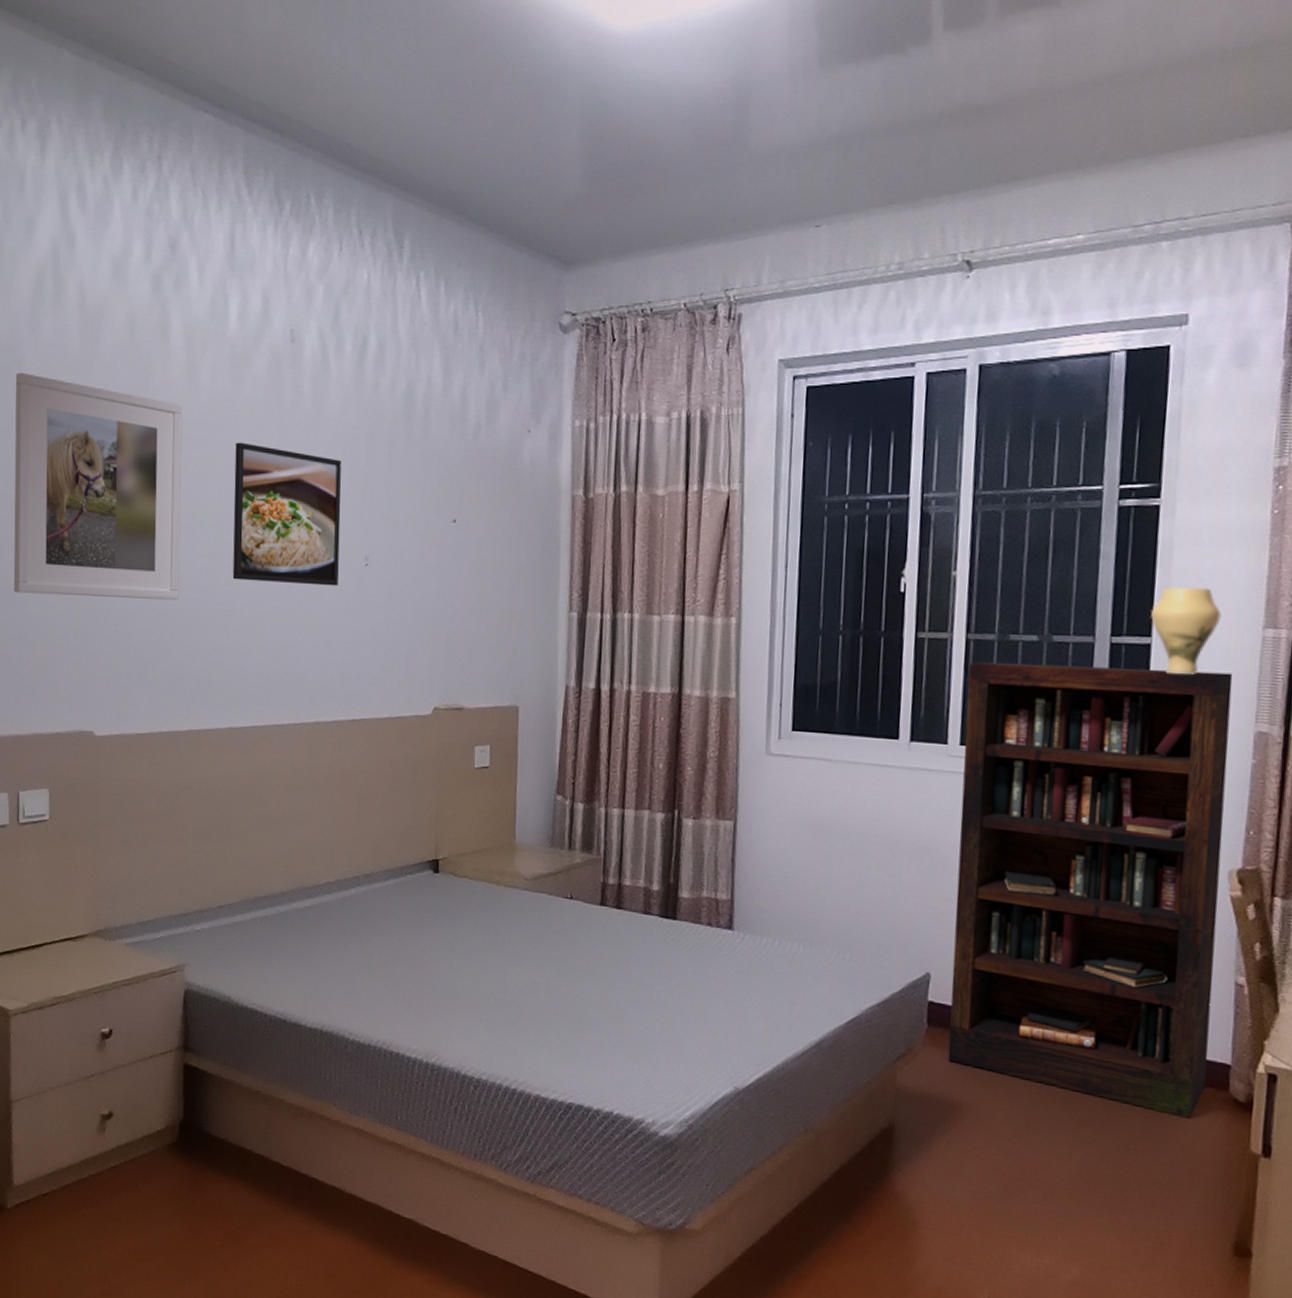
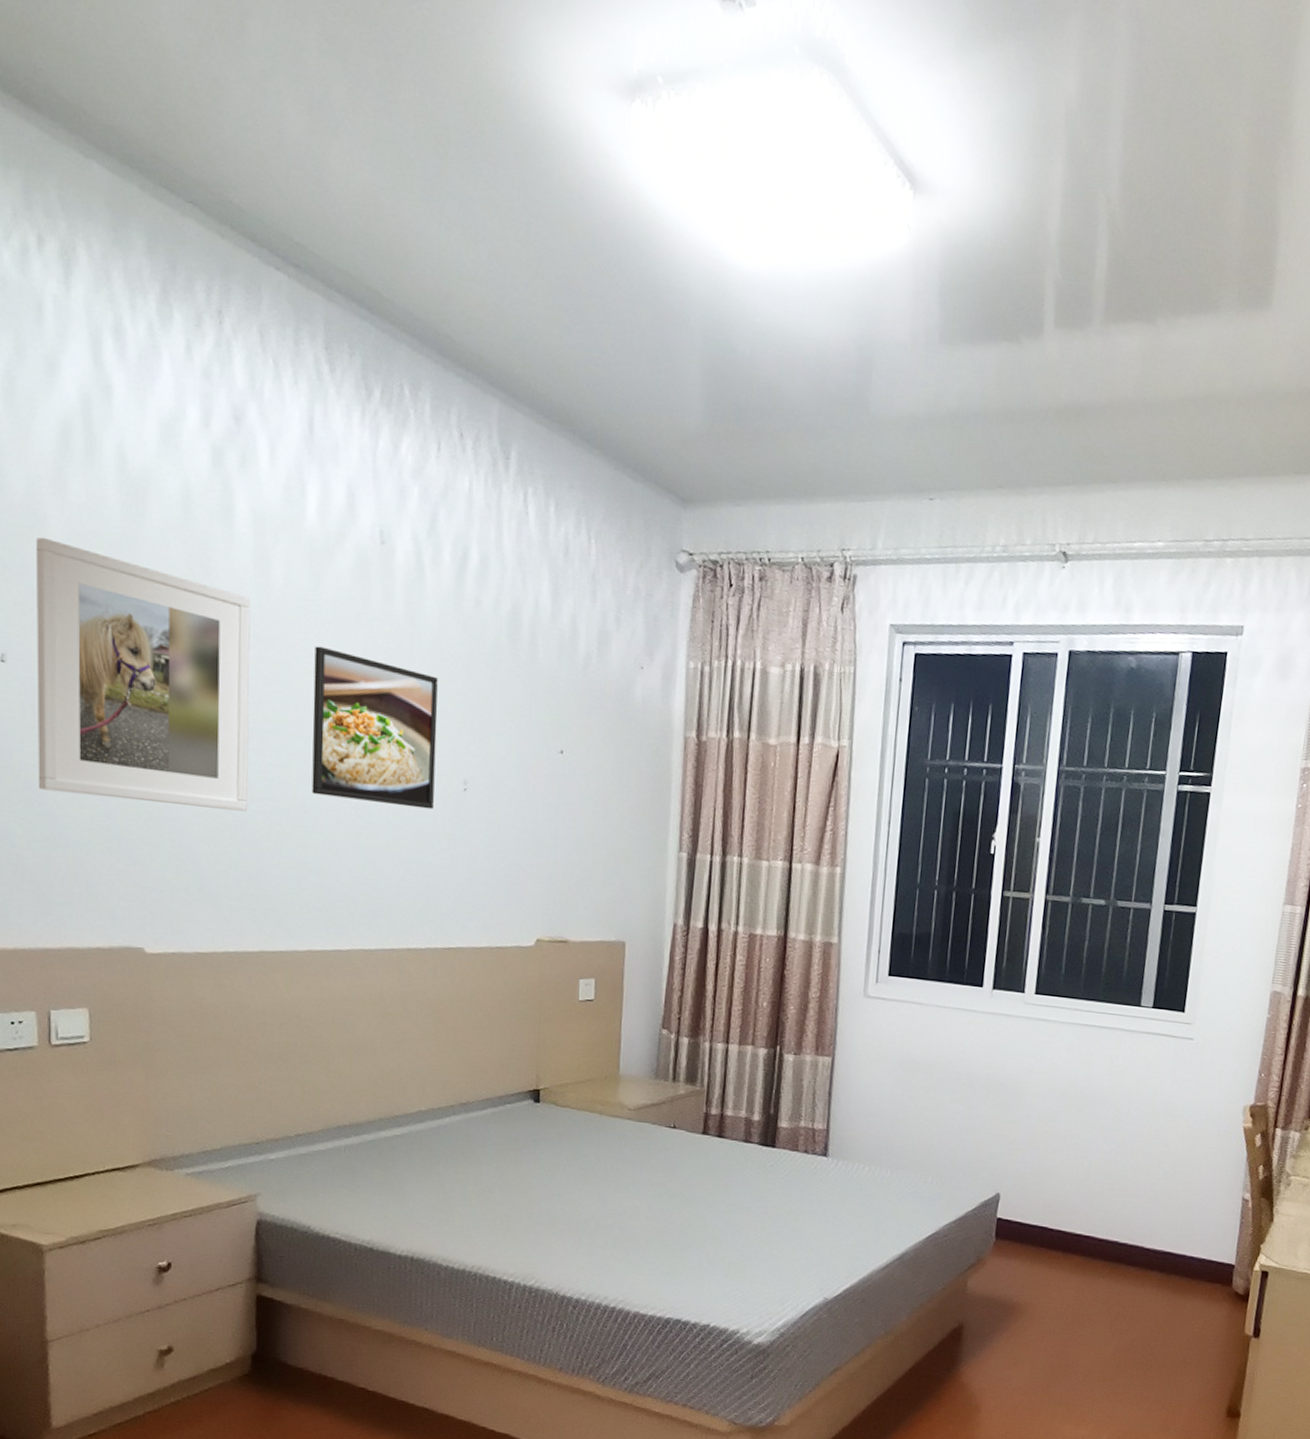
bookcase: present [947,661,1233,1119] -> none [1011,921,1258,1310]
vase: present [1151,587,1221,675] -> none [1197,864,1252,941]

